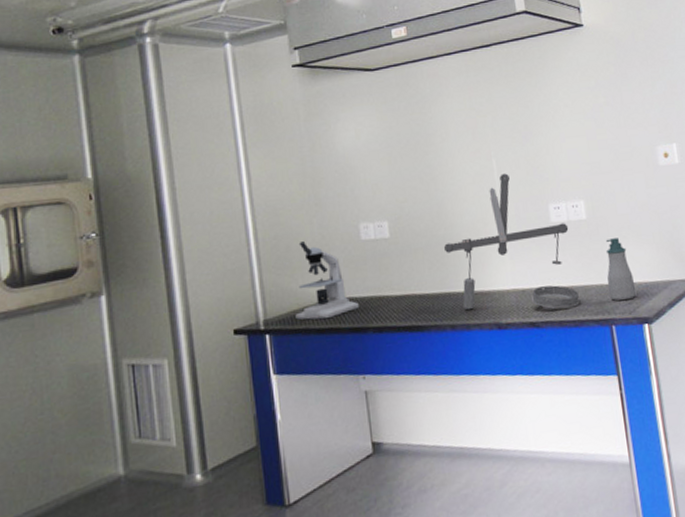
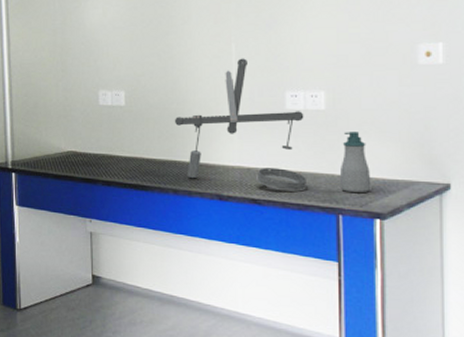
microscope: present [295,241,359,320] -> none [37,101,92,168]

